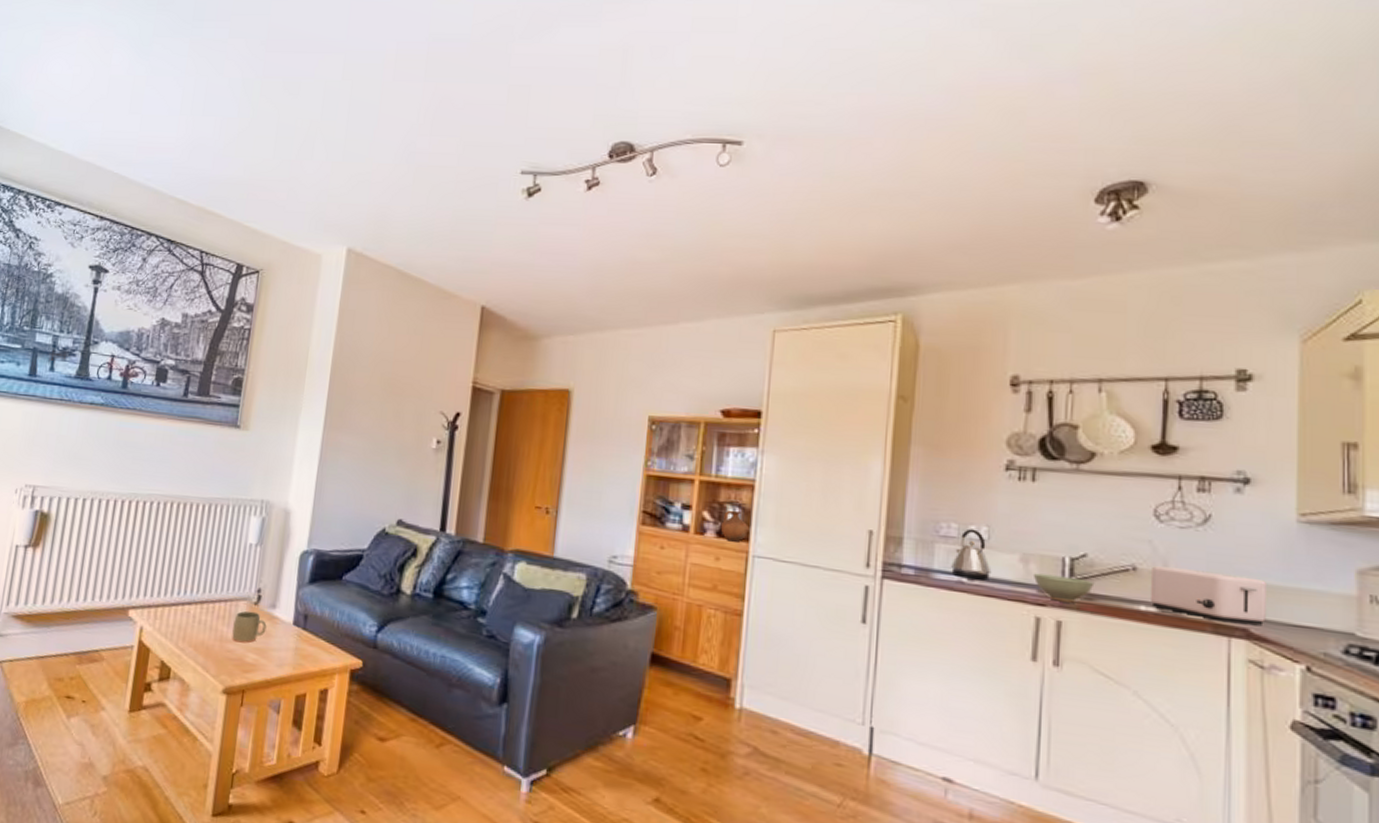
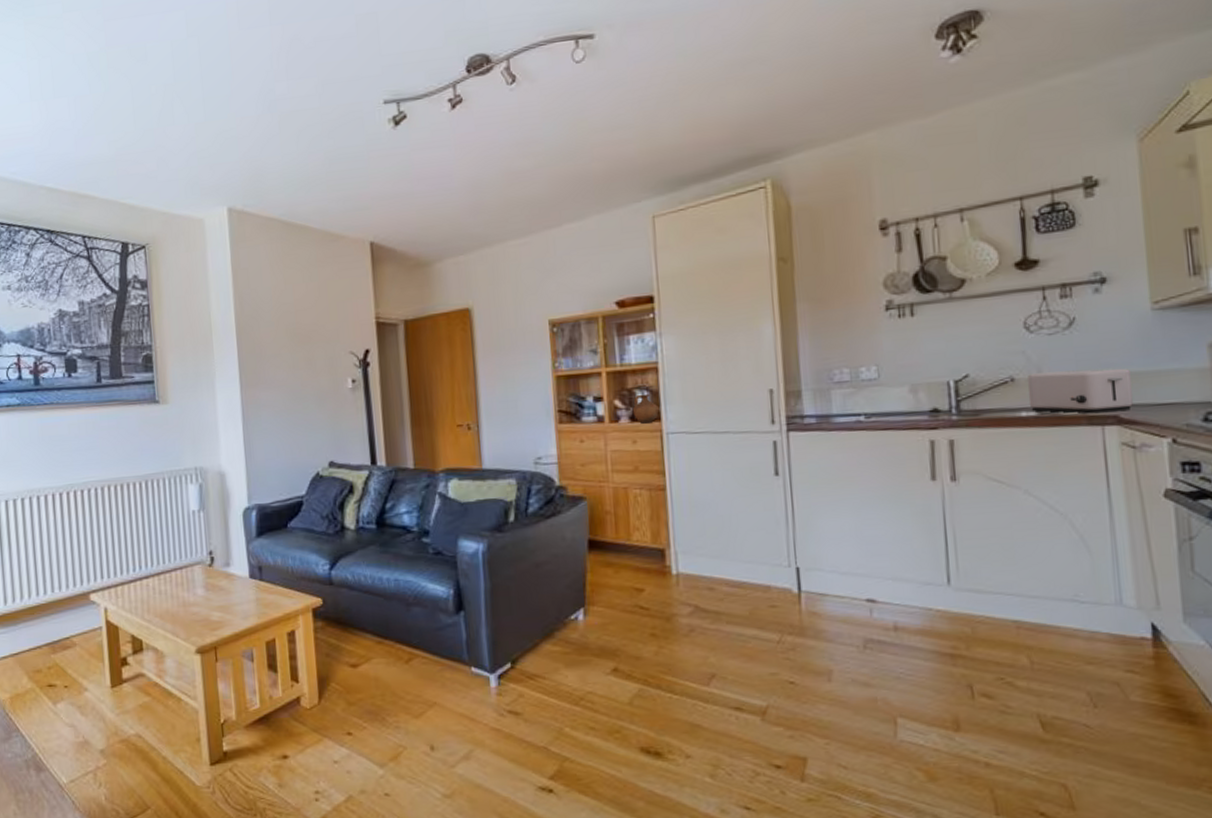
mug: present [232,611,267,643] -> none [192,573,225,604]
kettle: present [951,528,992,581] -> none [848,370,886,418]
bowl: present [1032,573,1095,603] -> none [922,398,979,423]

